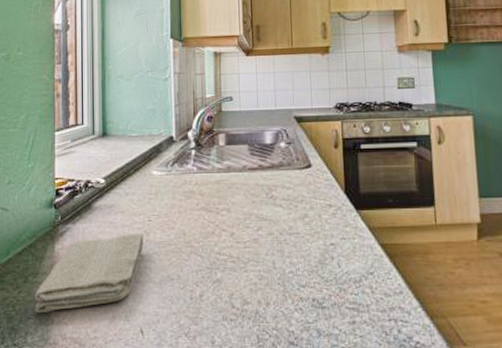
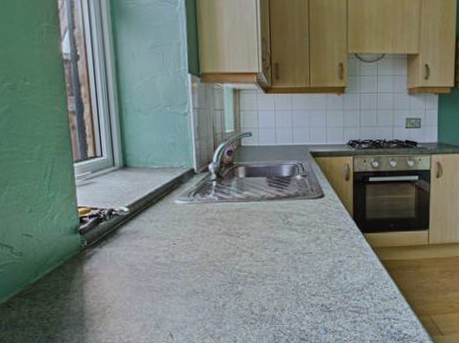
washcloth: present [34,233,144,314] -> none [67,255,170,324]

